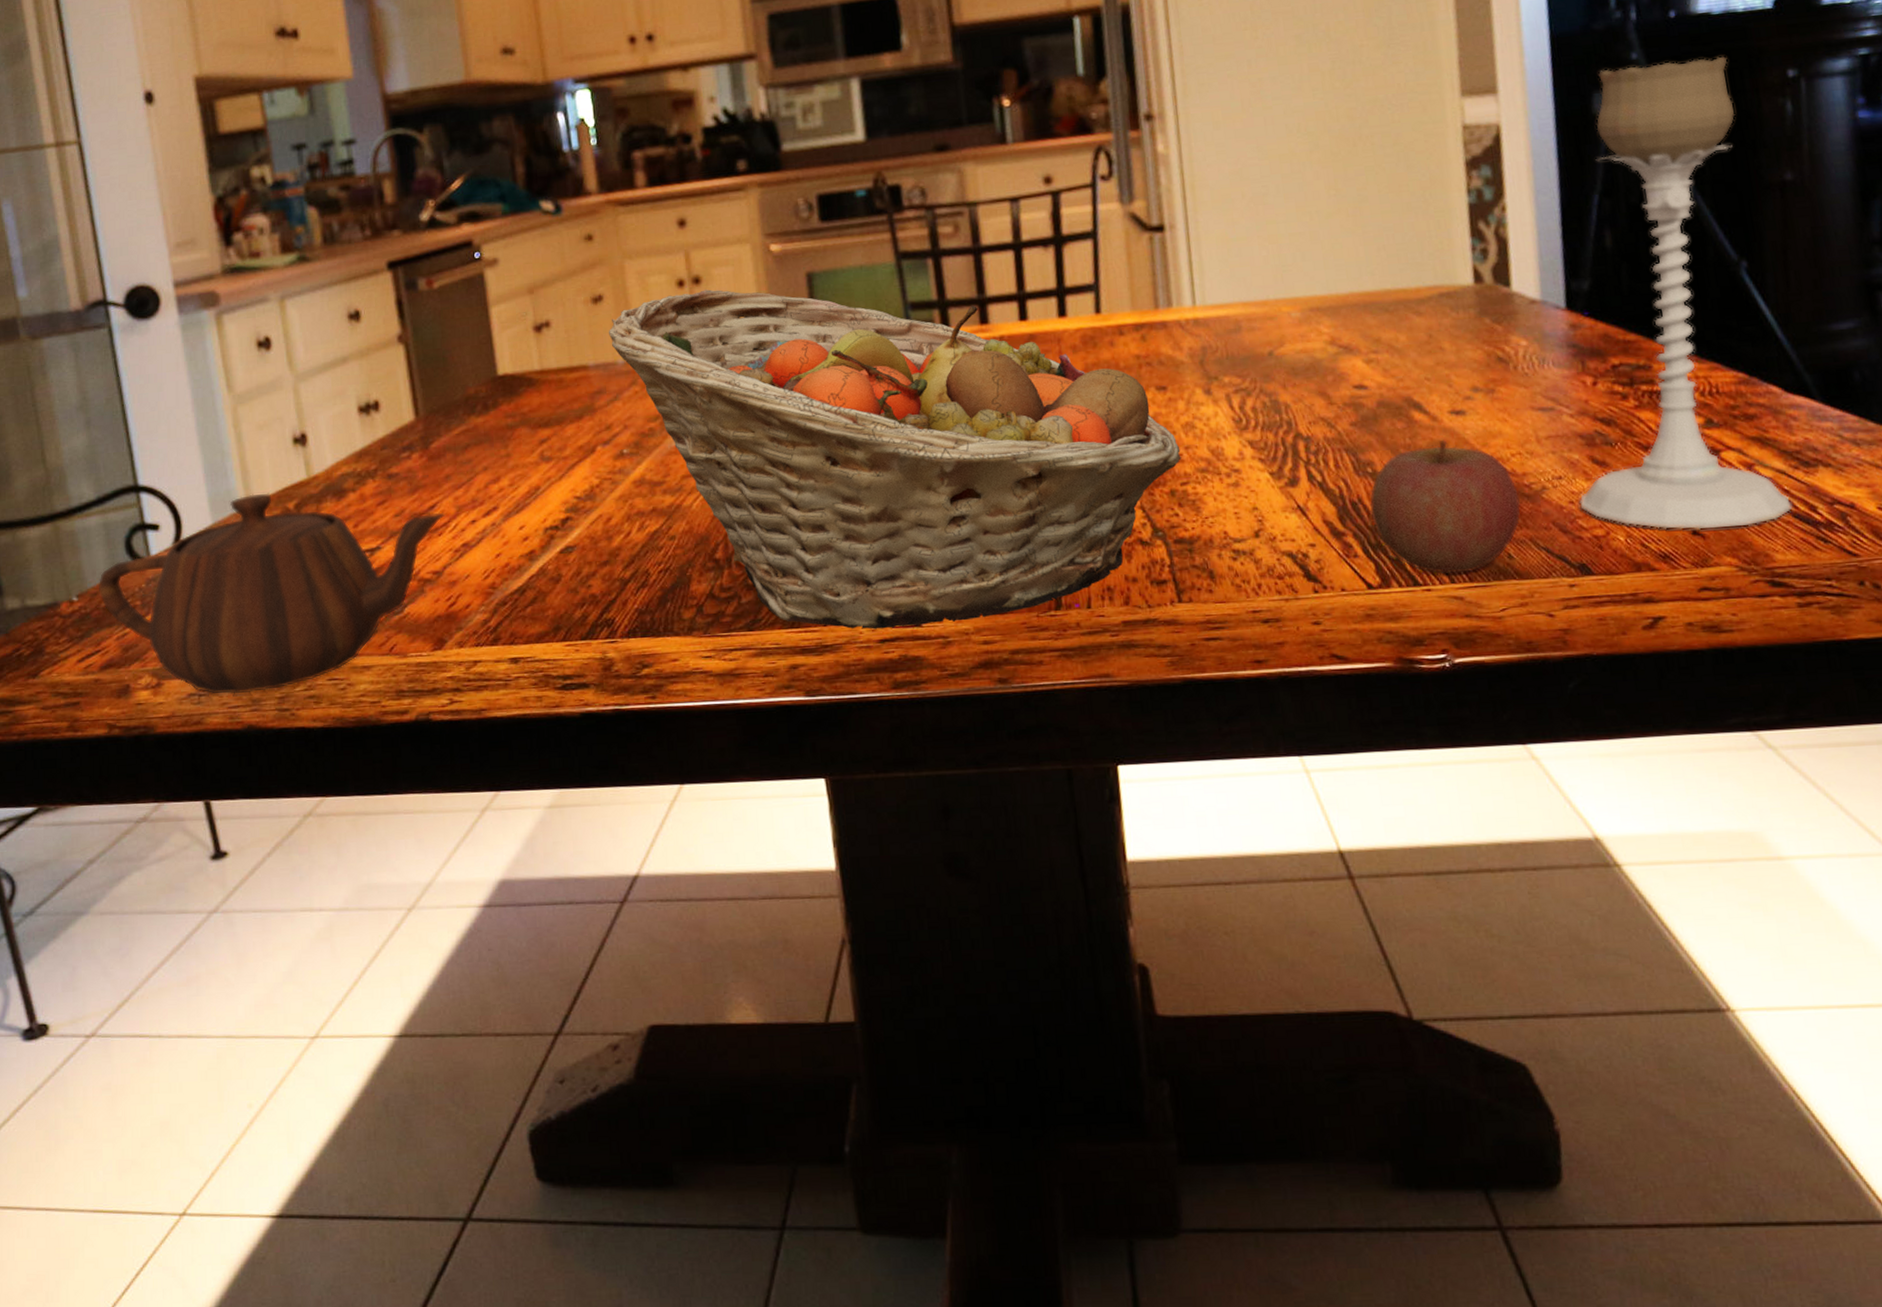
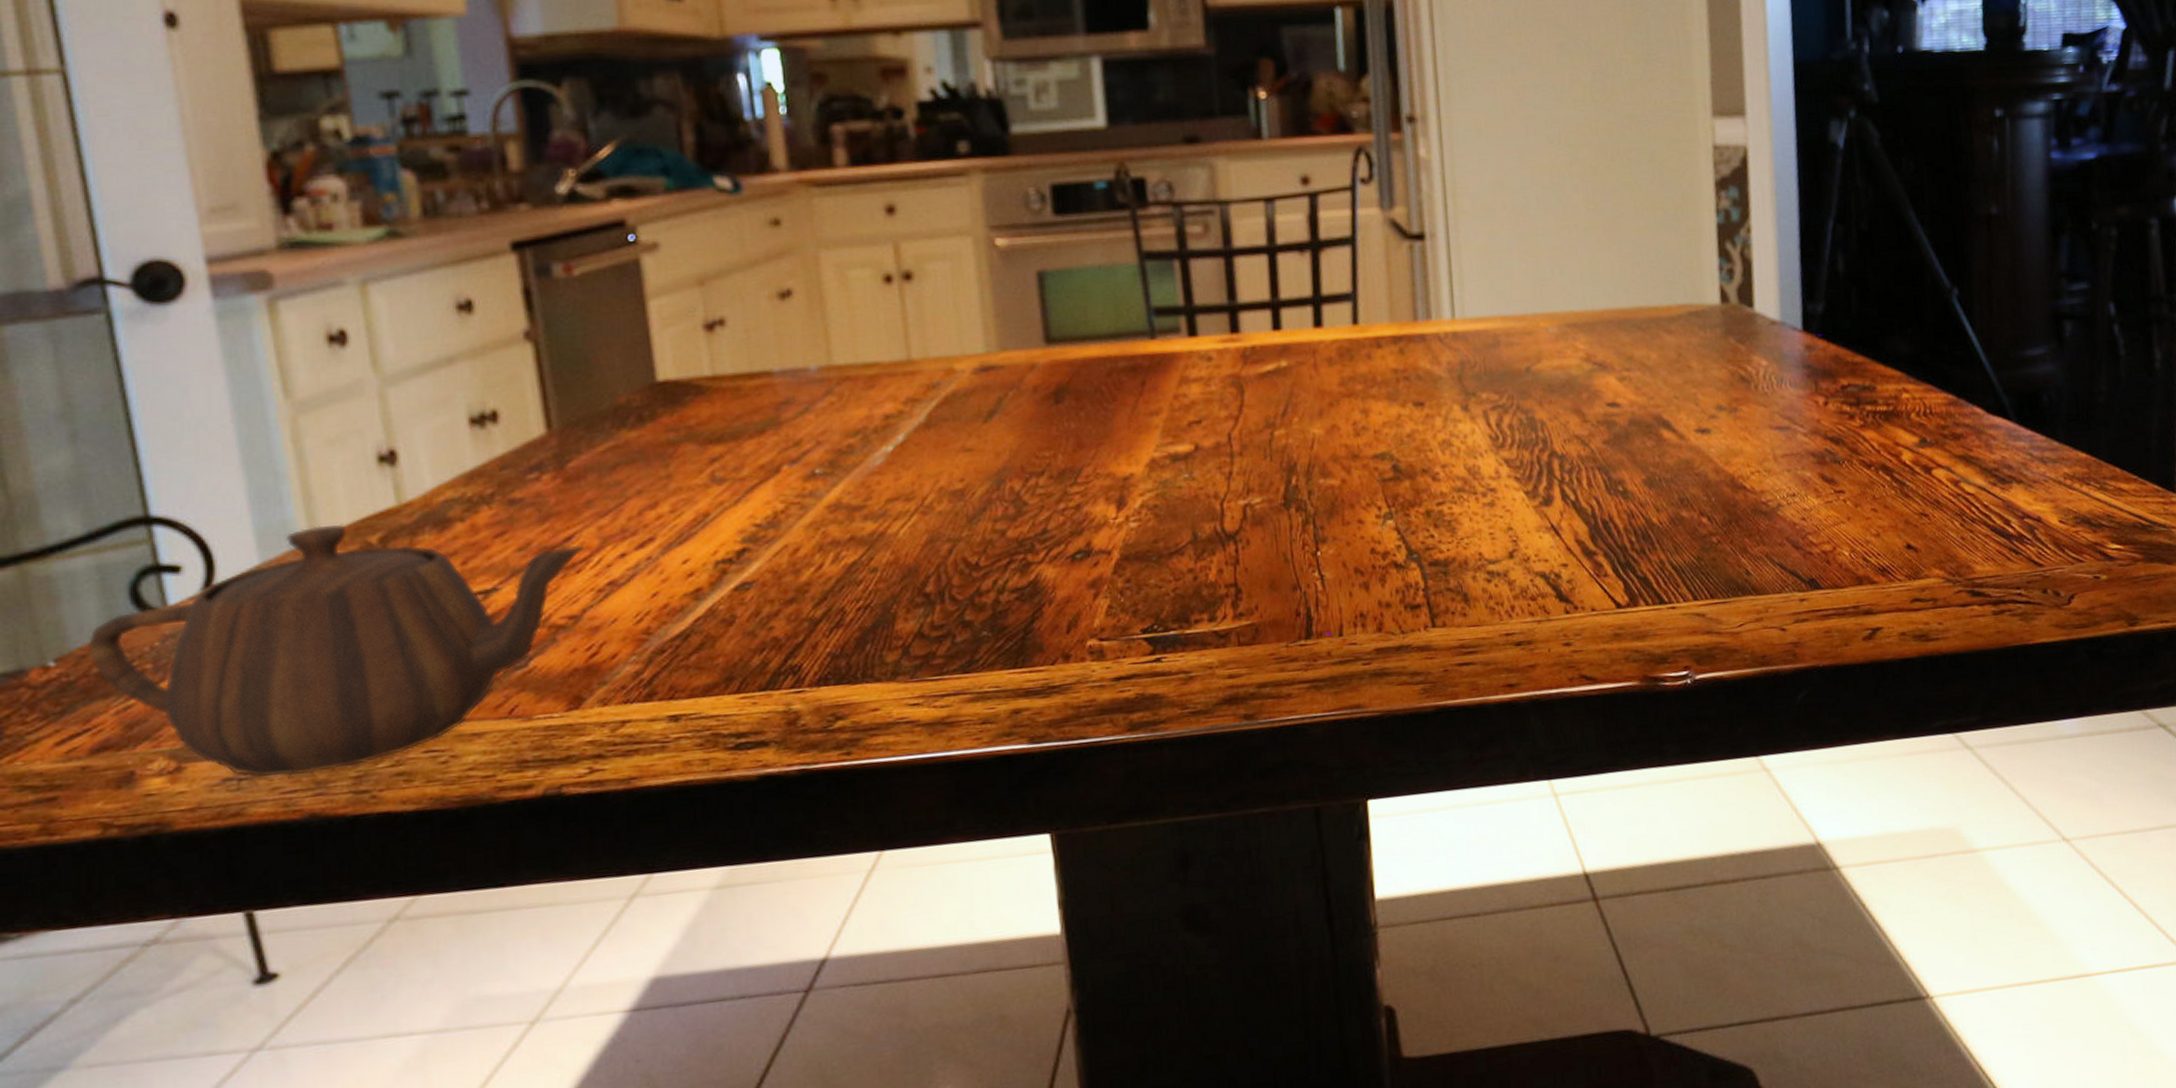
fruit basket: present [608,289,1182,630] -> none [798,287,1438,667]
apple: present [1369,439,1521,574] -> none [1619,457,1758,592]
candle holder: present [1579,56,1793,530] -> none [1810,93,1991,544]

